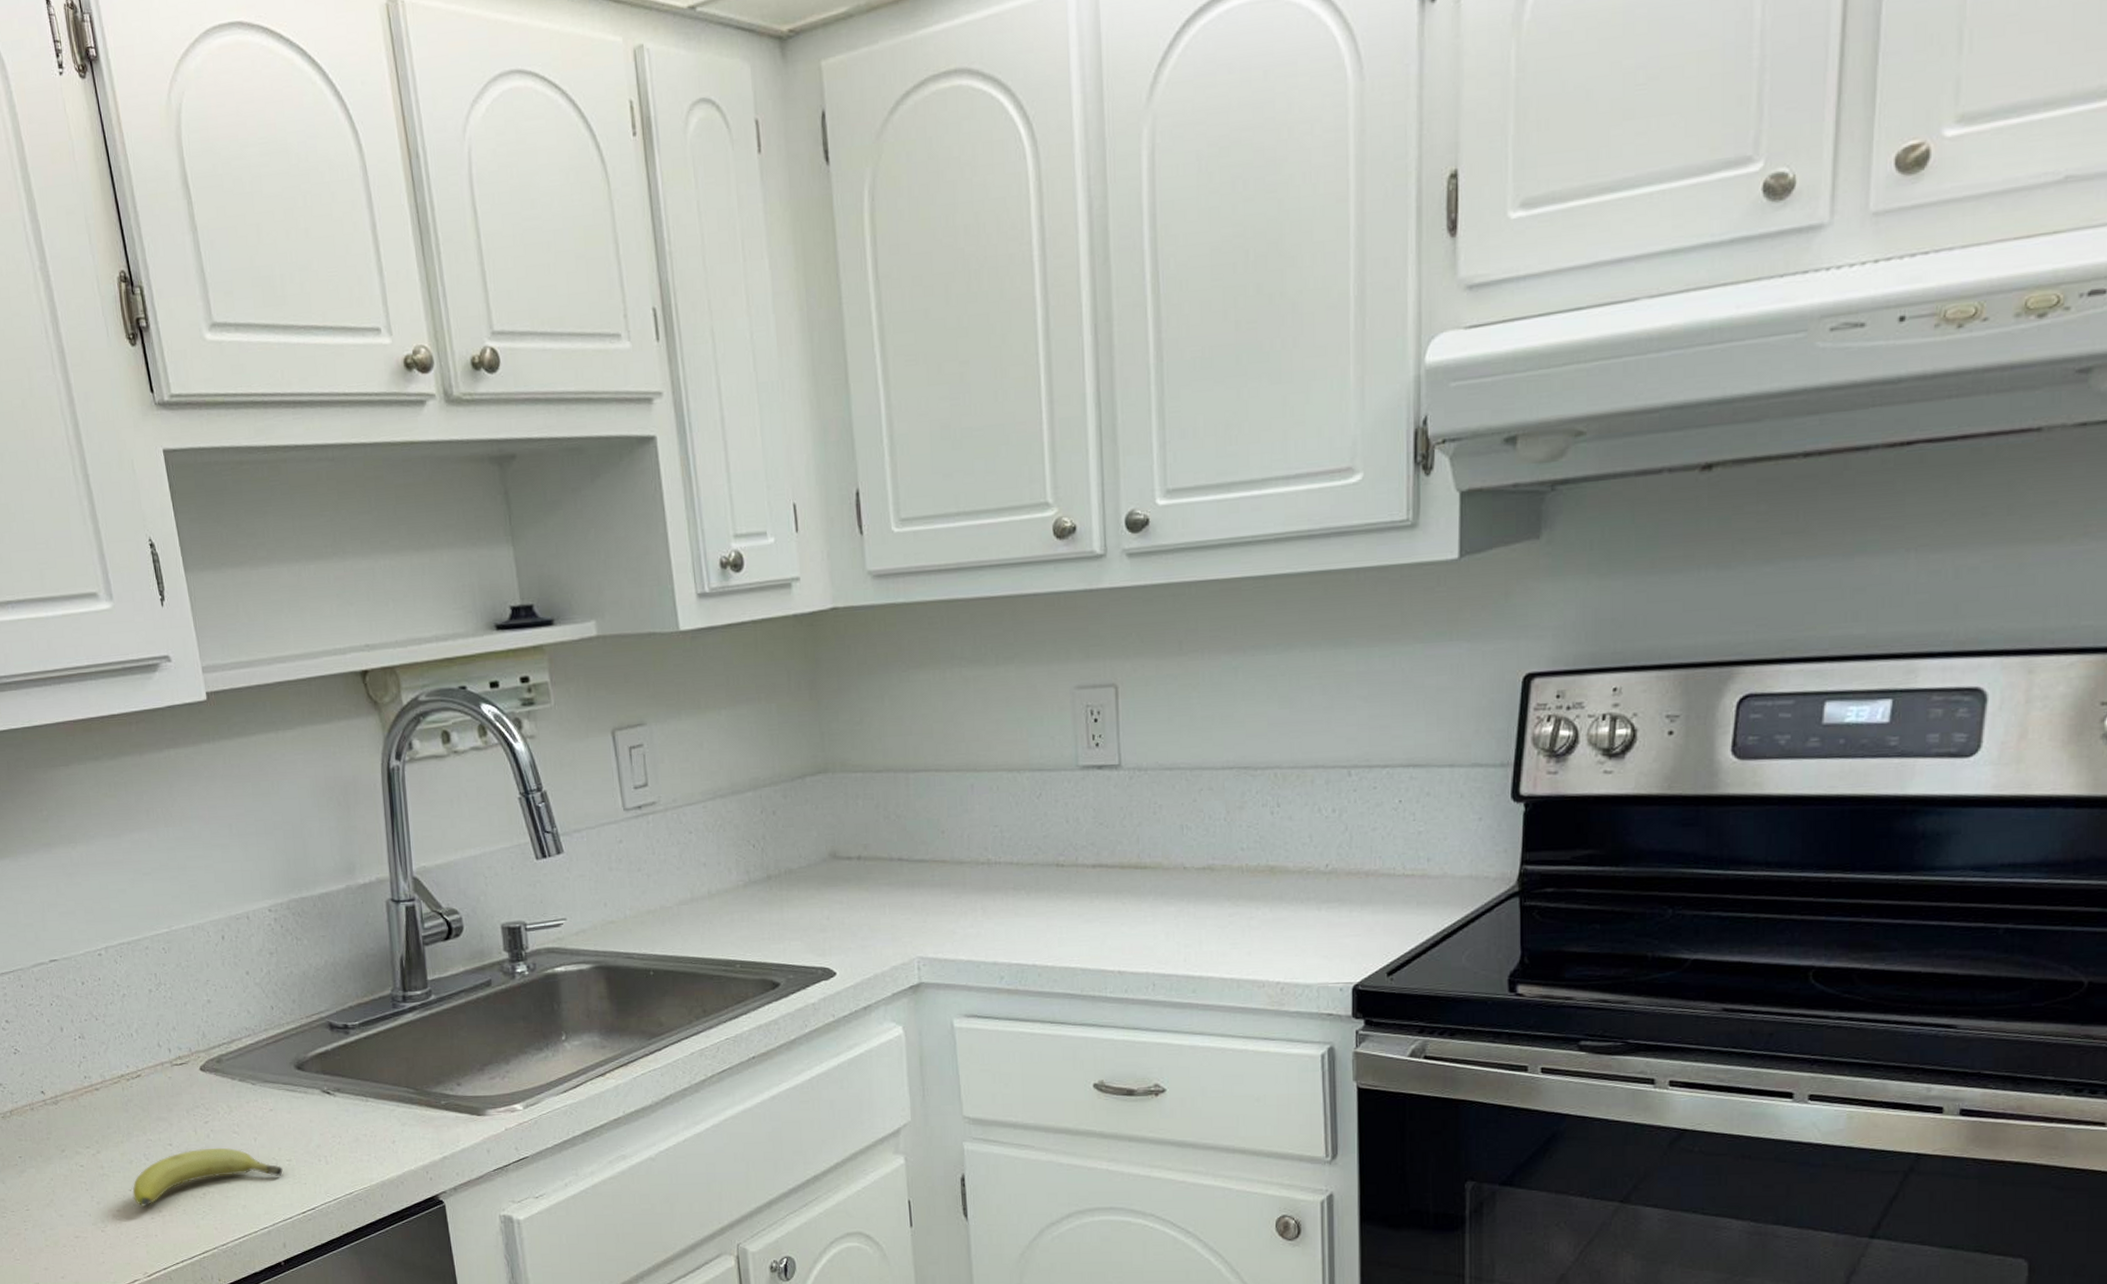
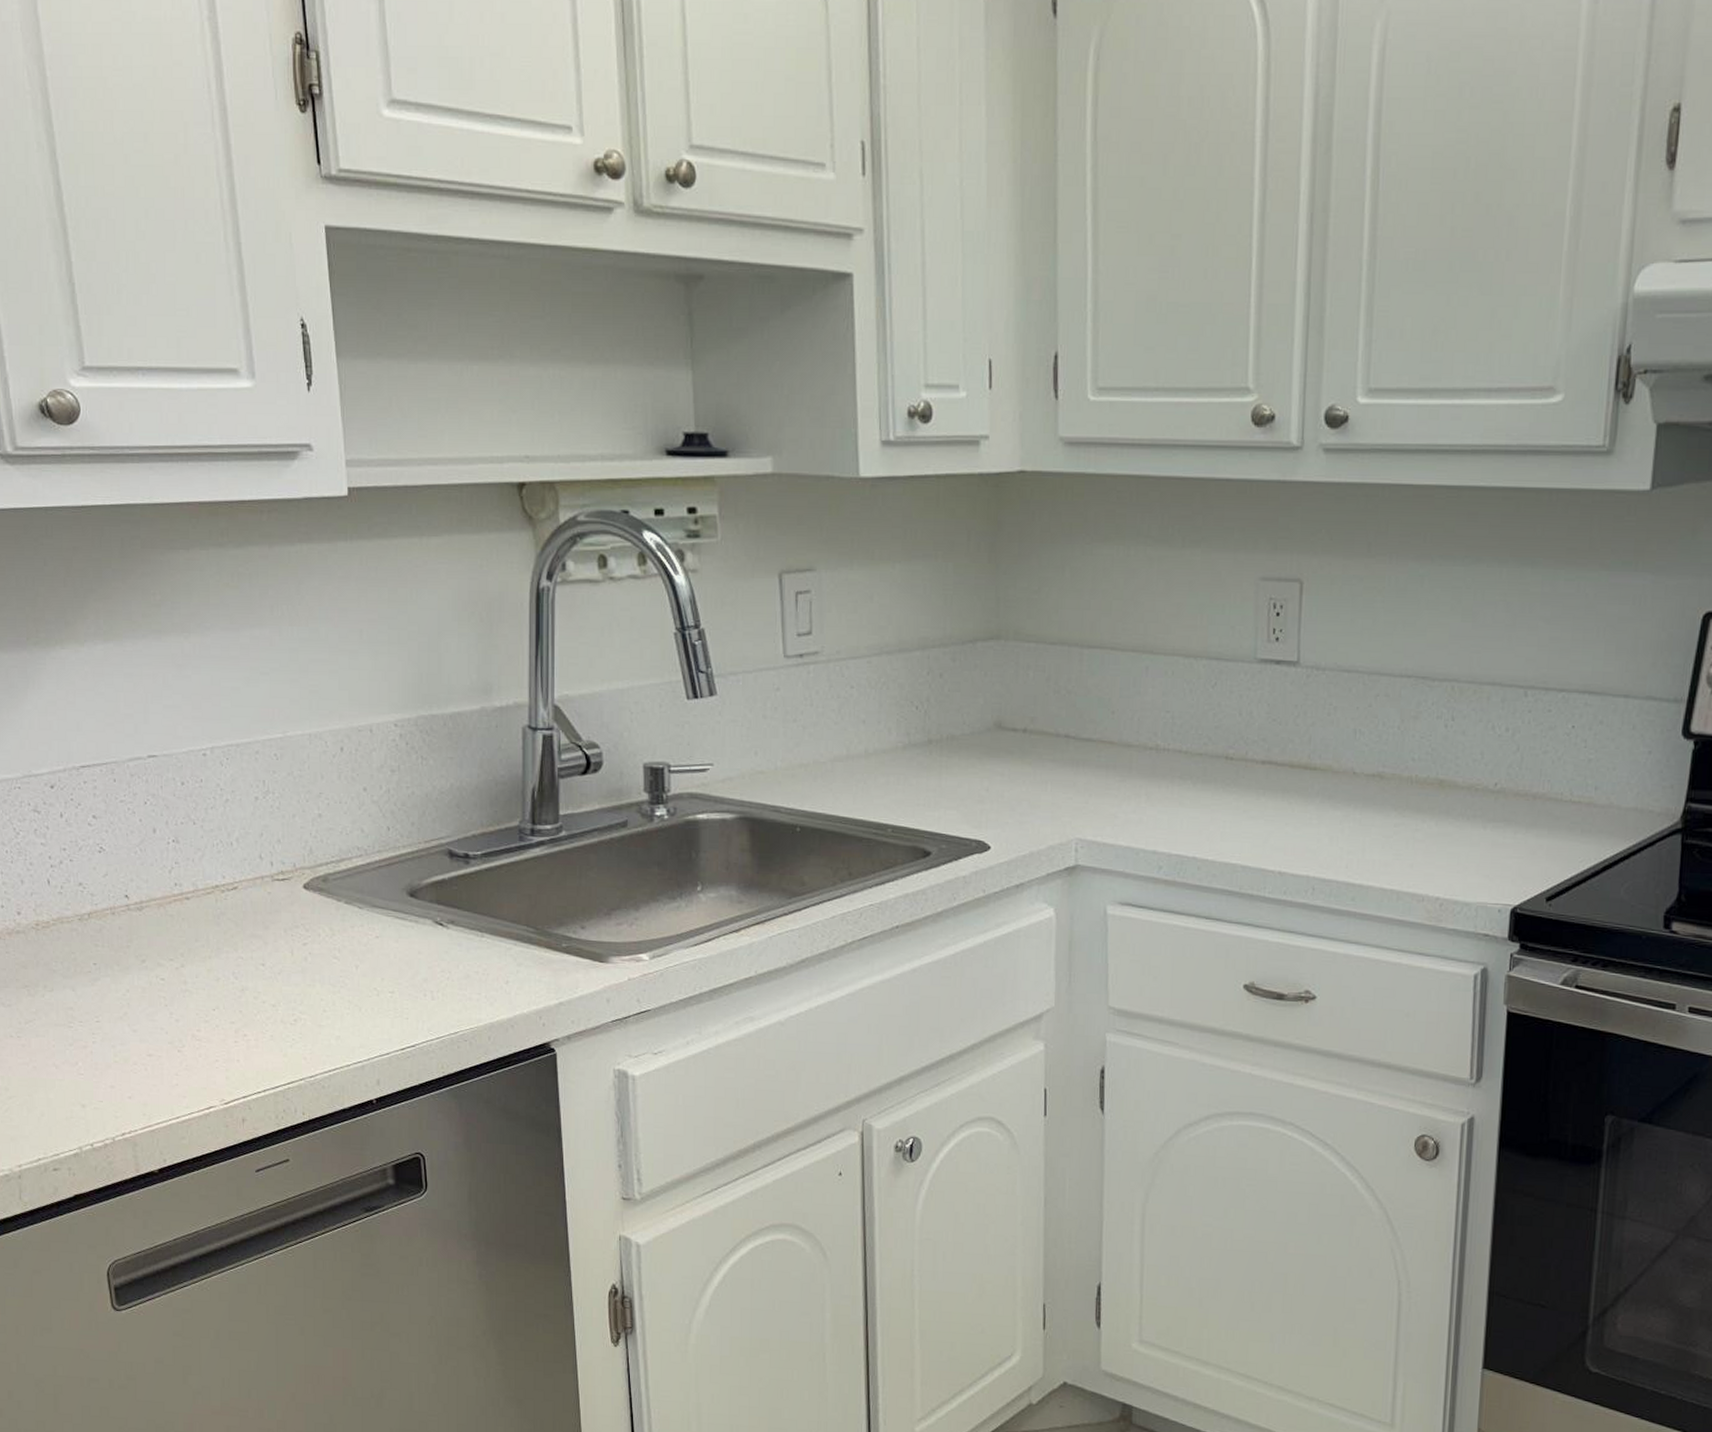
fruit: present [132,1147,283,1208] -> none [216,971,384,1030]

